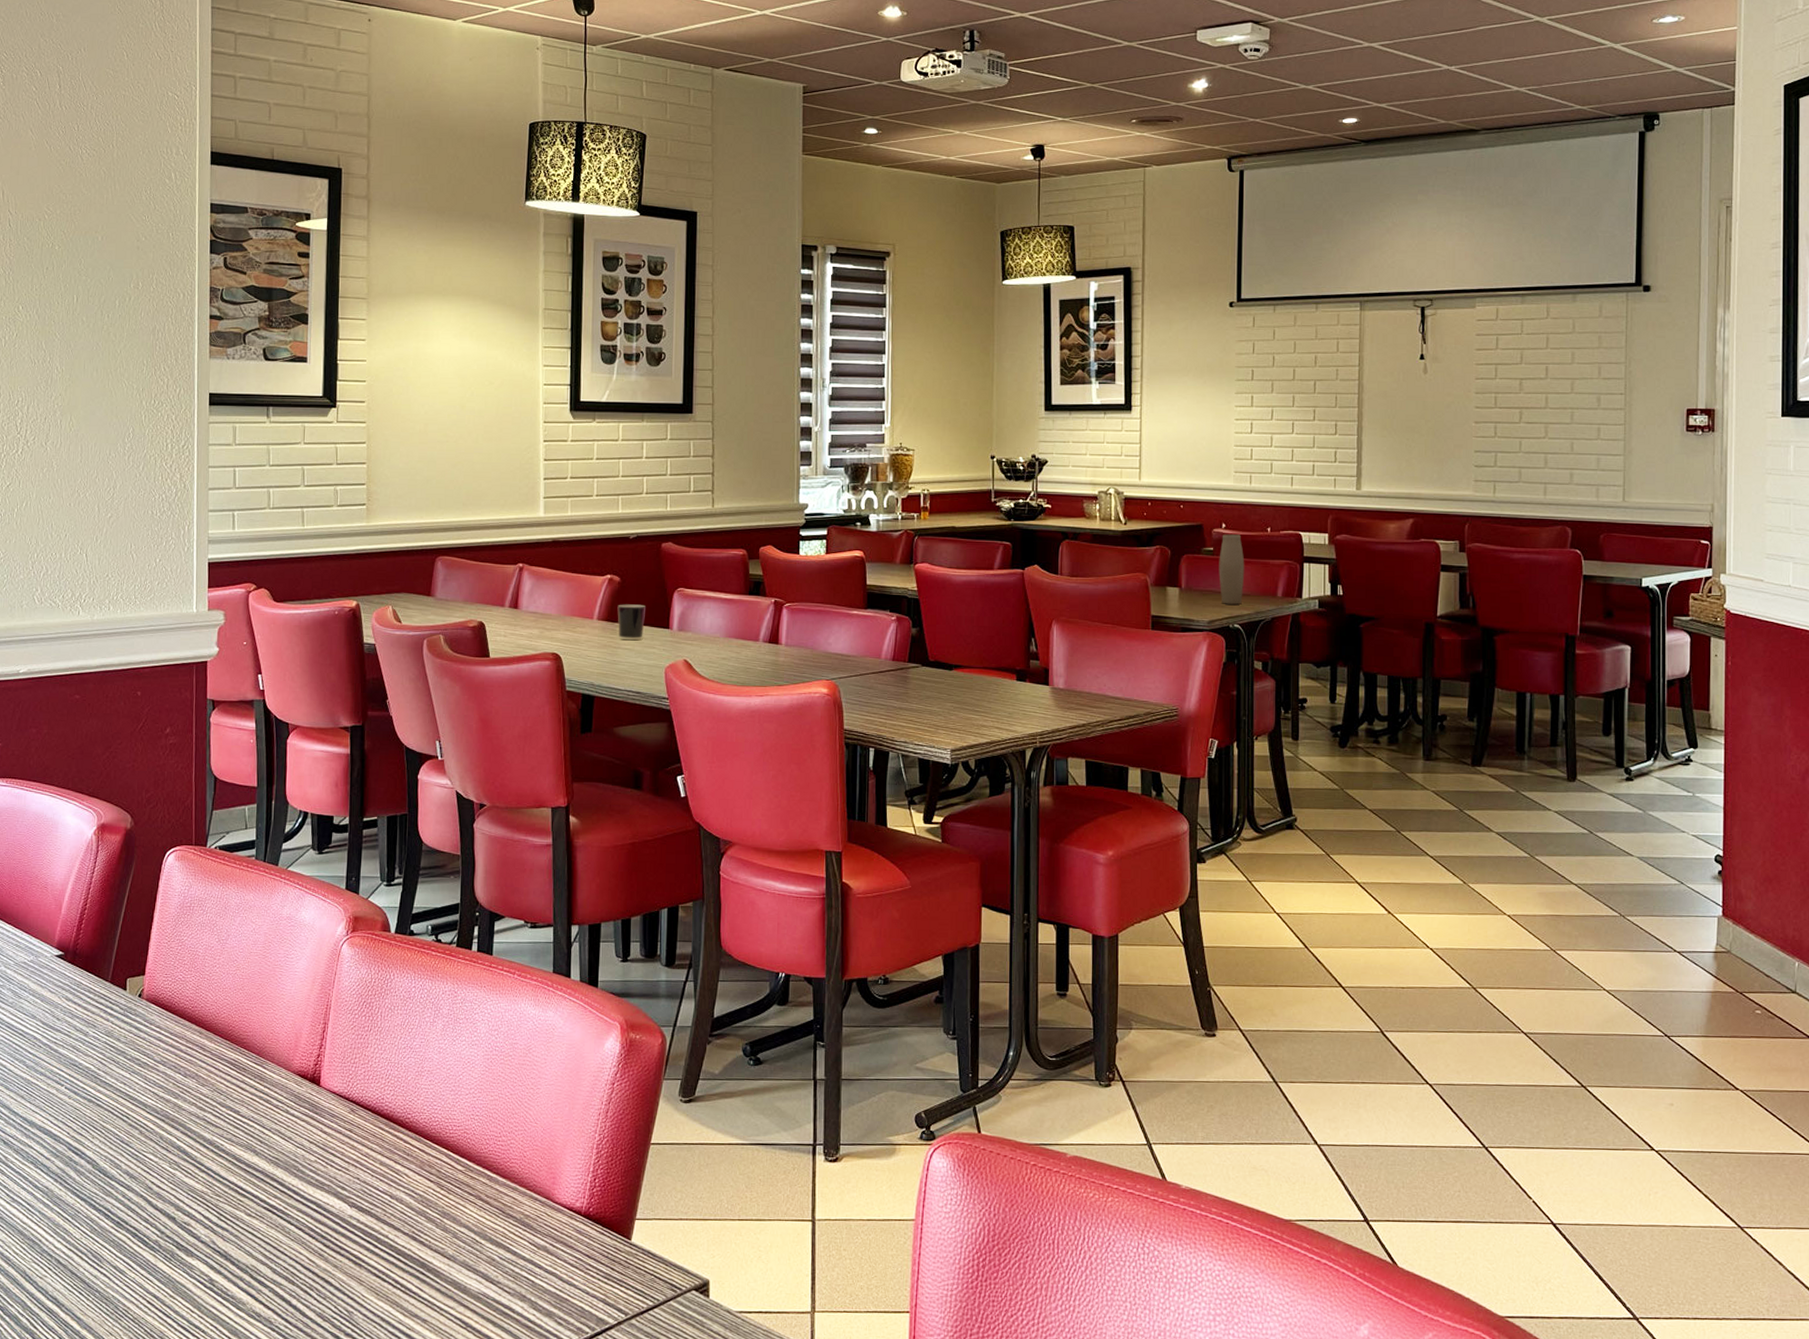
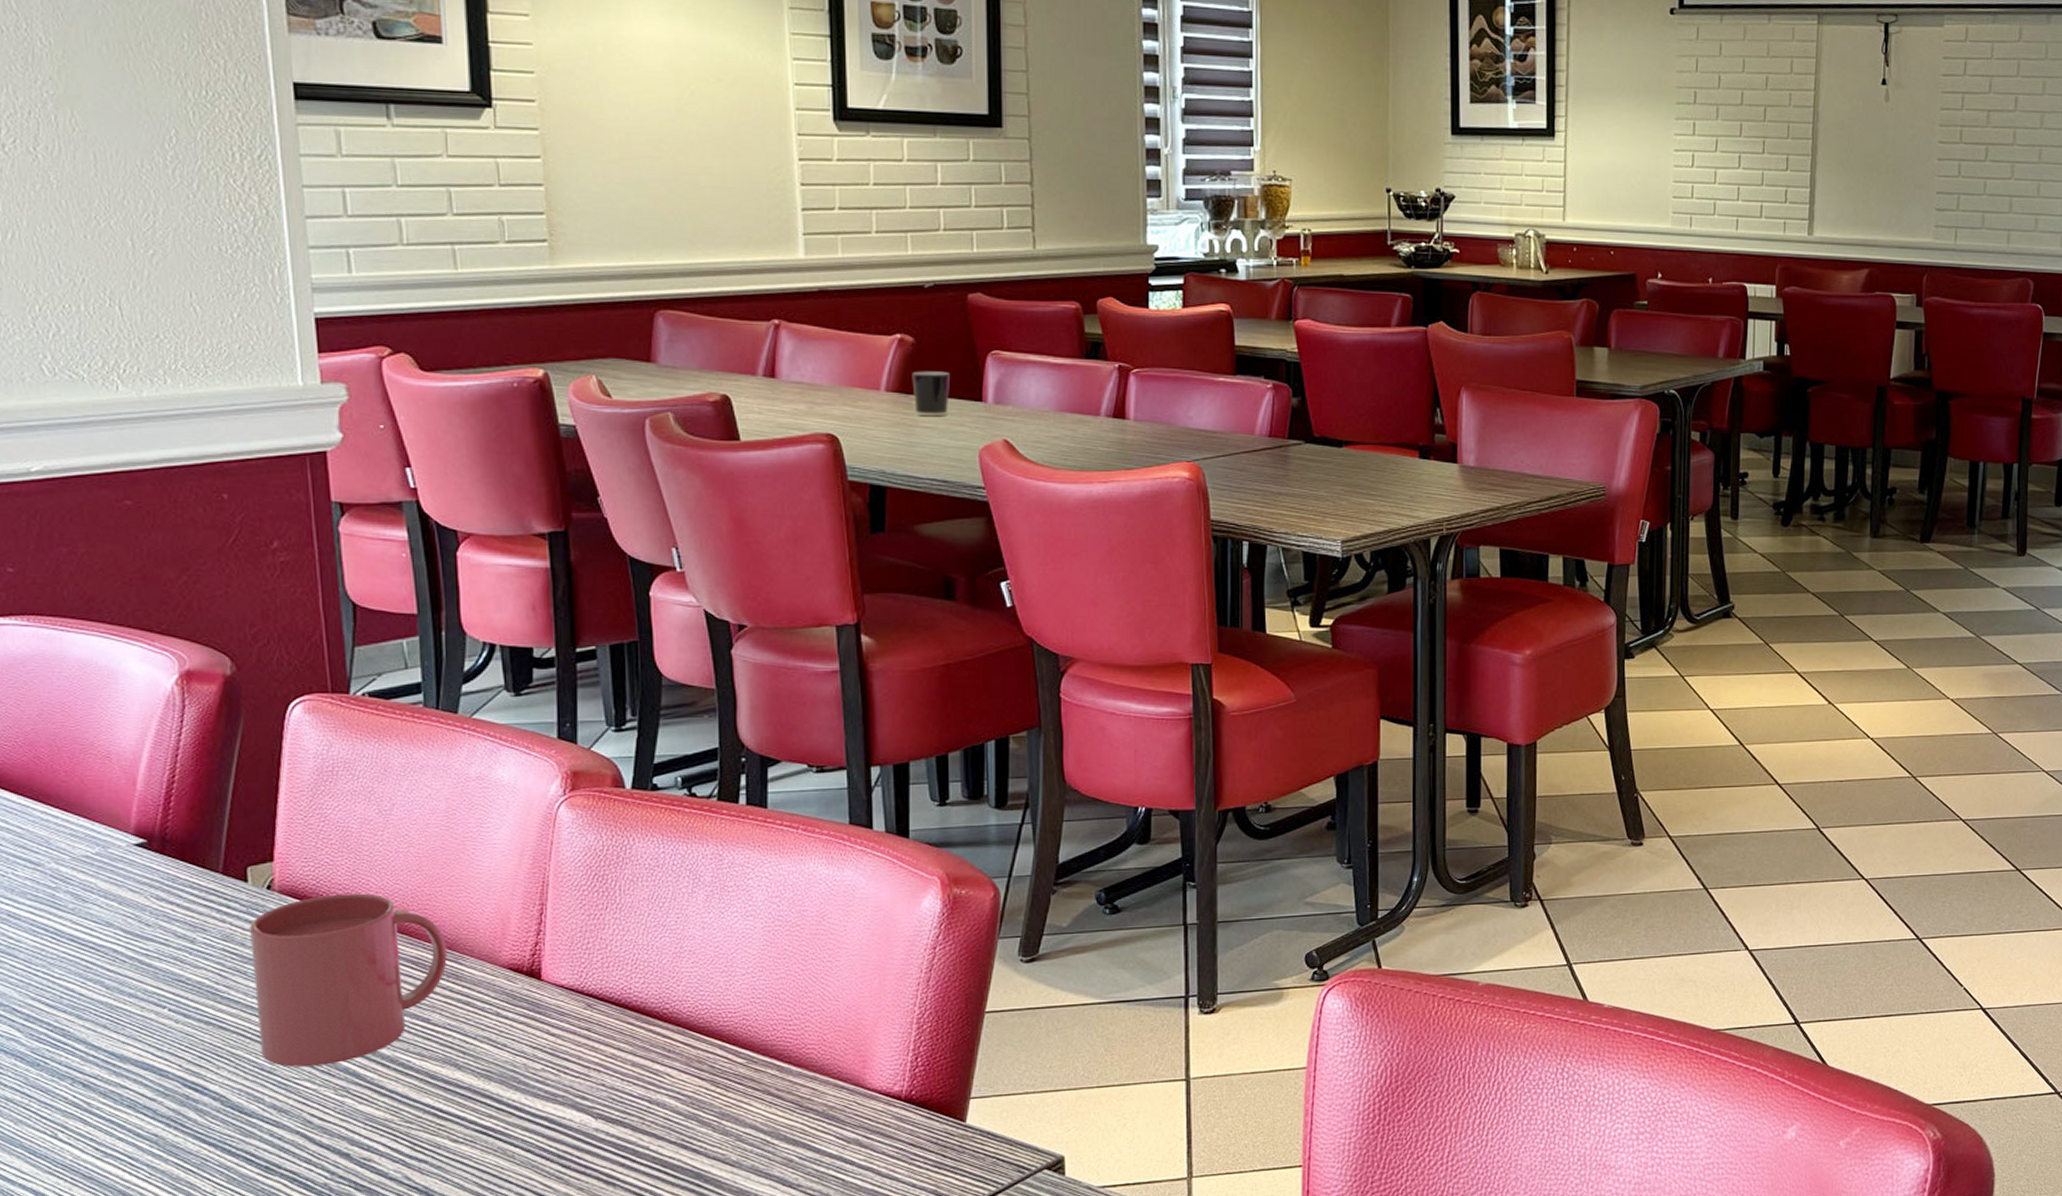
mug: none [122,1004,256,1143] -> present [250,893,447,1067]
vase: present [1219,534,1245,605] -> none [1653,285,1683,367]

